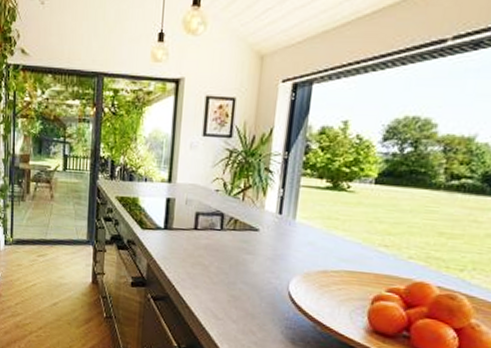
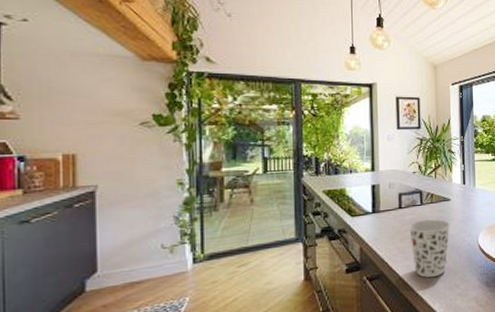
cup: none [203,247,255,315] -> present [409,219,450,278]

